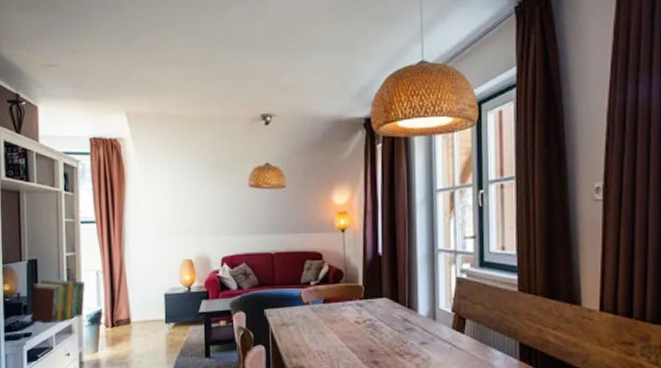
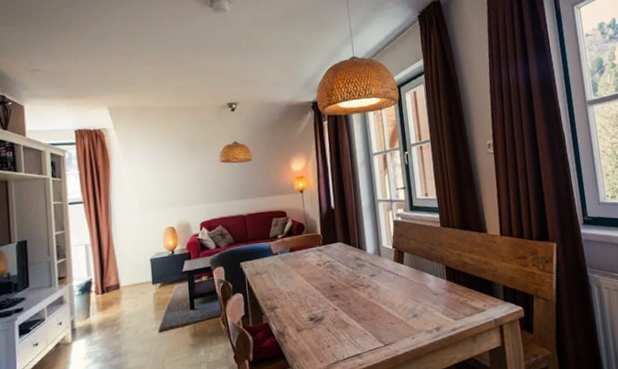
books: present [31,279,86,324] -> none [21,255,75,298]

